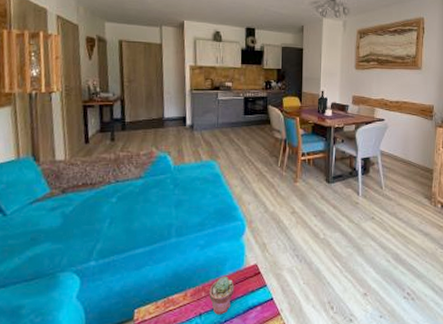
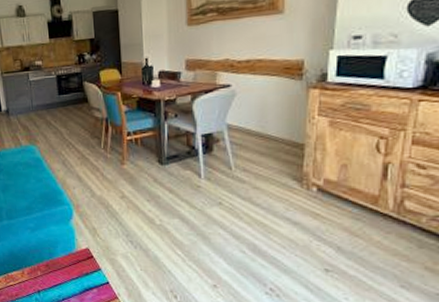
potted succulent: present [209,275,235,315] -> none [44,257,69,294]

